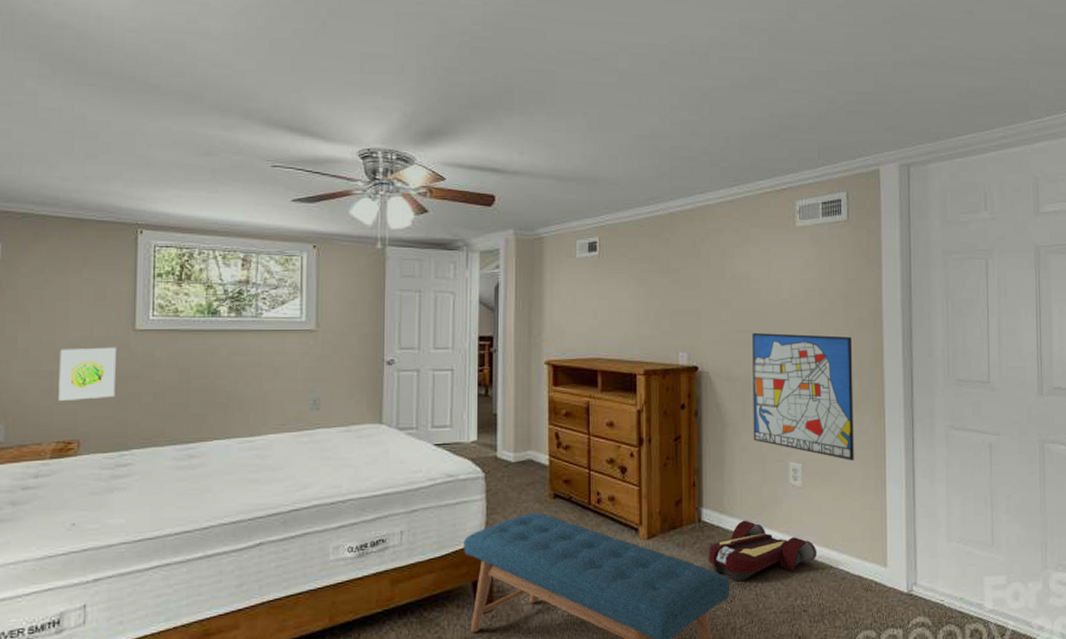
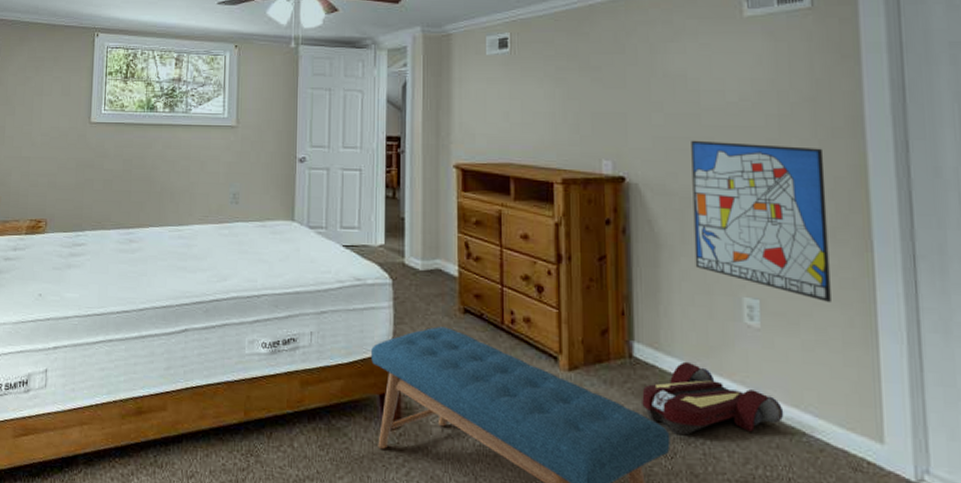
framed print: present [58,347,116,401] -> none [33,137,76,184]

